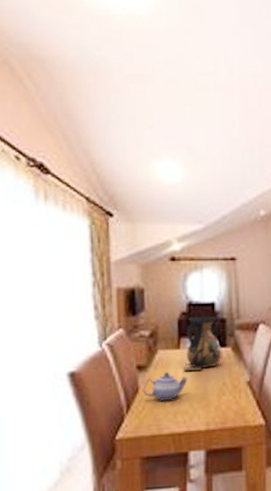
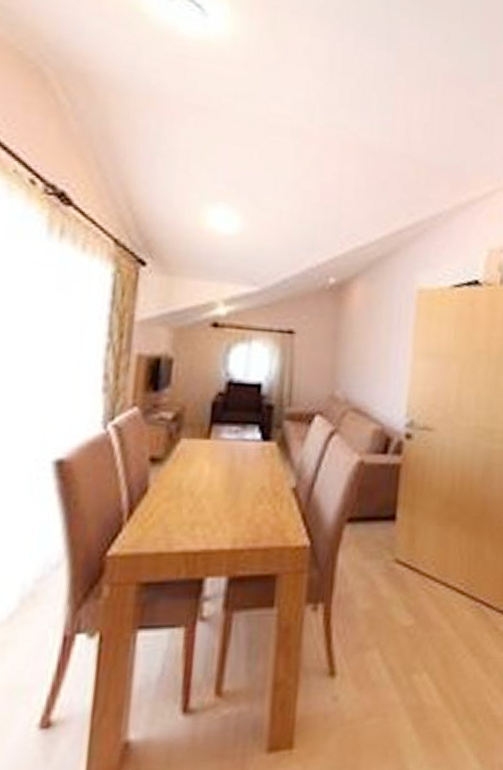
teapot: present [142,372,188,402] -> none [153,467,216,507]
vase: present [184,316,222,372] -> none [212,399,265,470]

